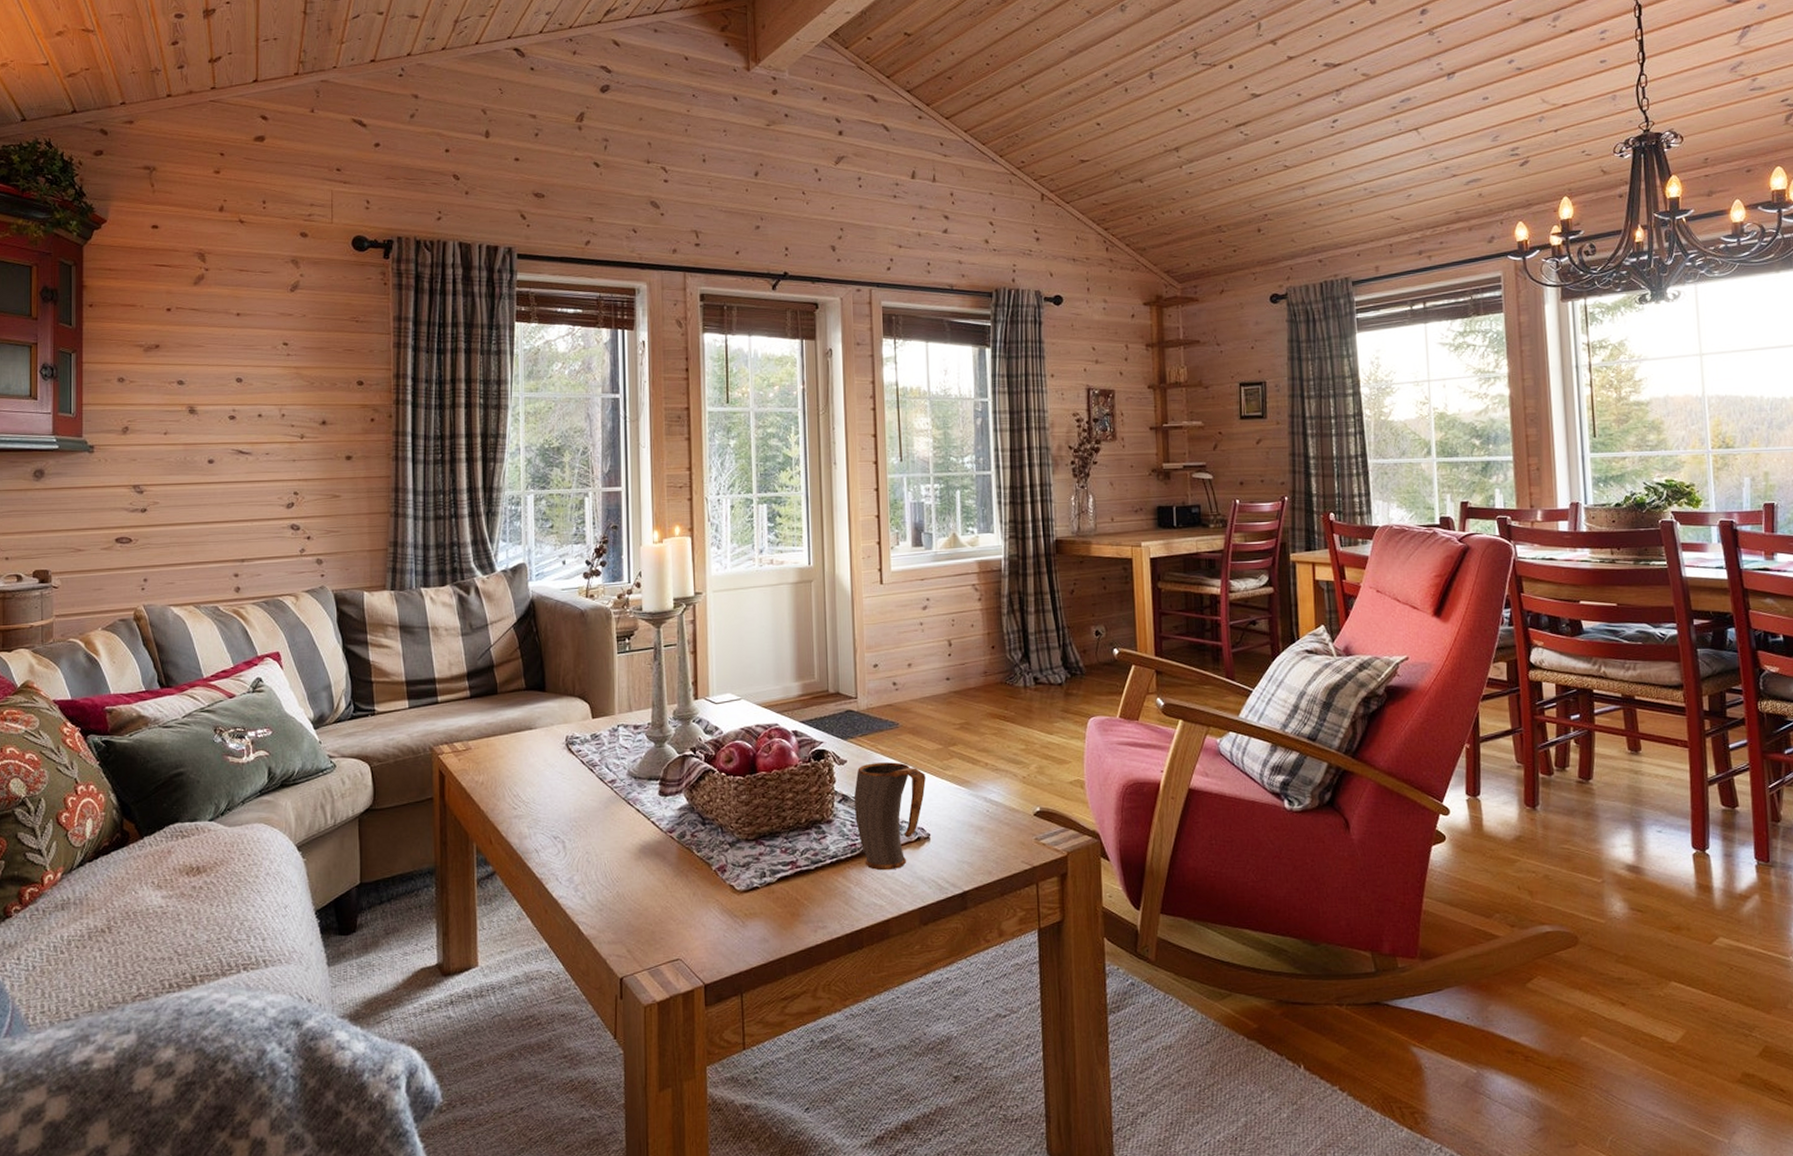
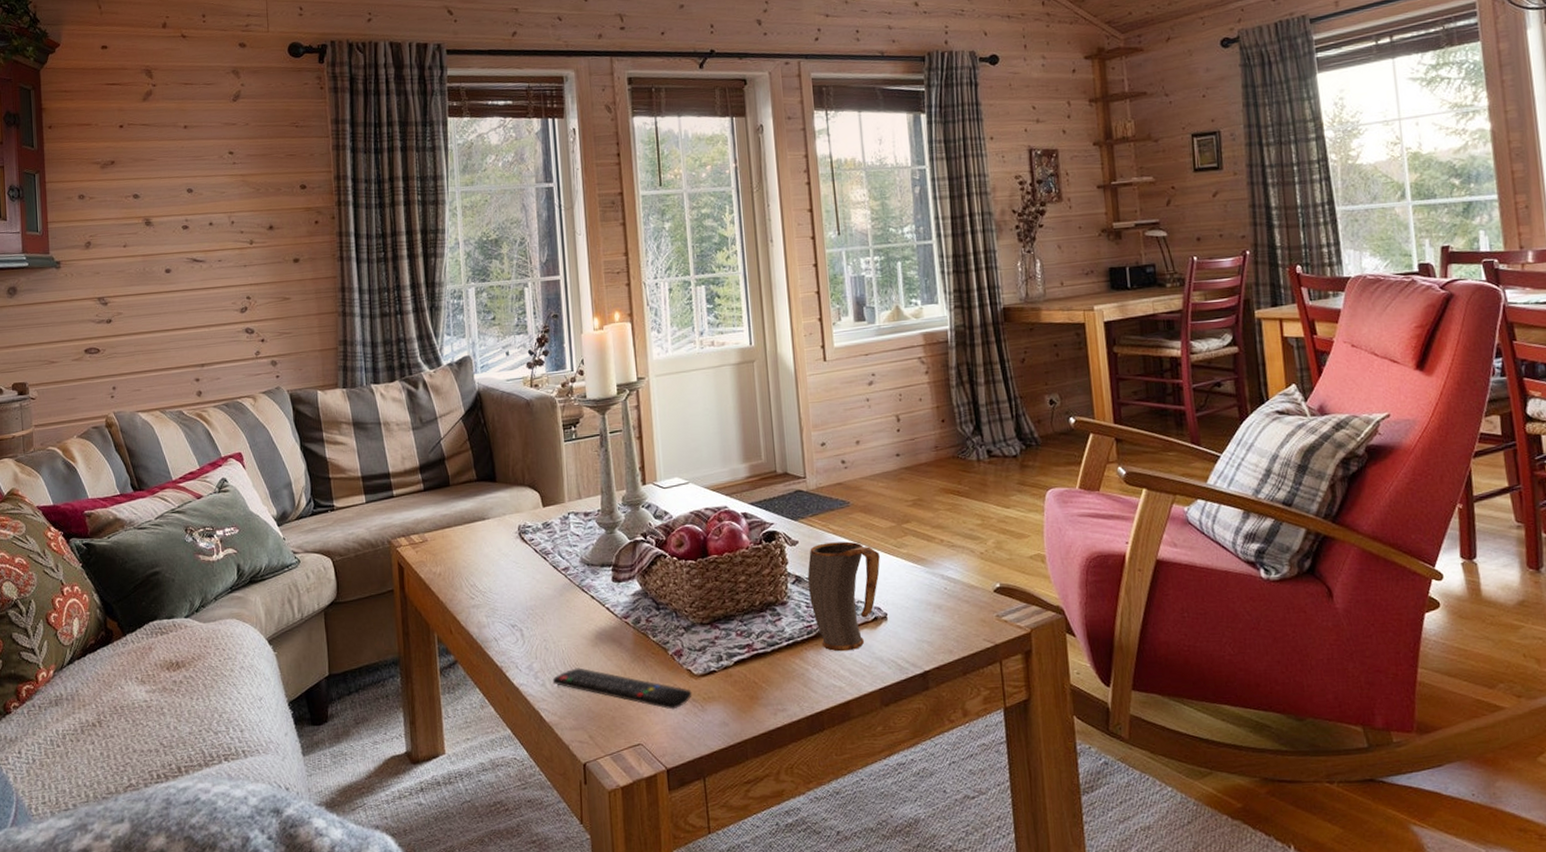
remote control: none [593,881,734,925] -> present [552,667,692,710]

